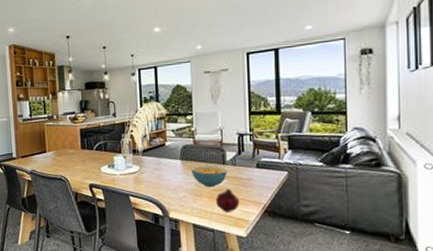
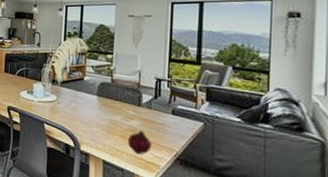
cereal bowl: present [191,165,227,188] -> none [106,103,142,127]

